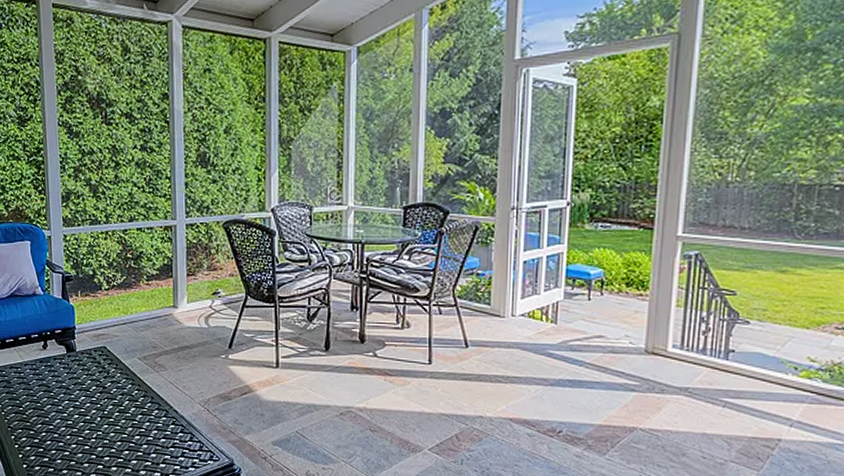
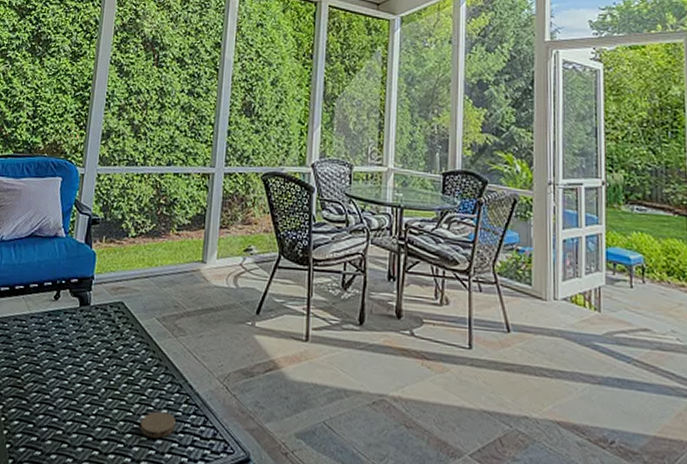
coaster: none [135,432,166,453] -> present [140,411,175,438]

